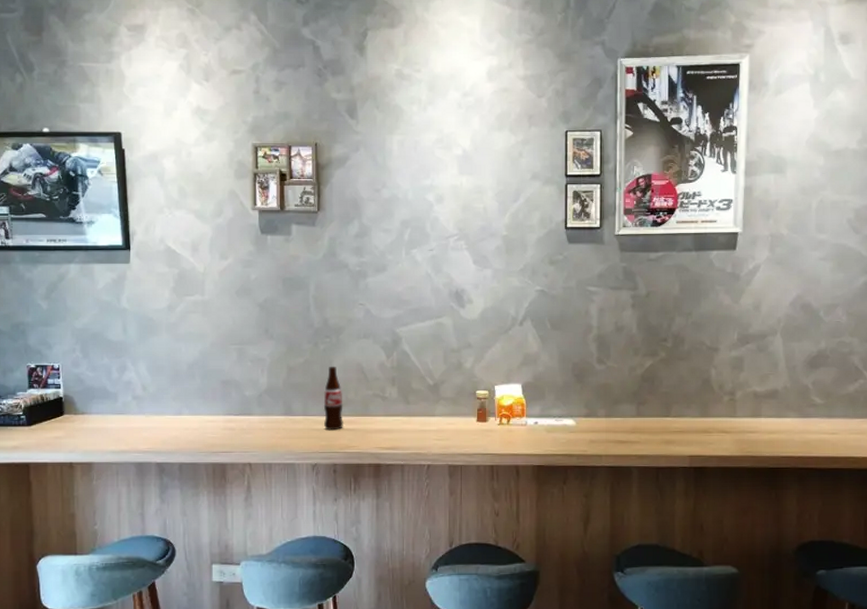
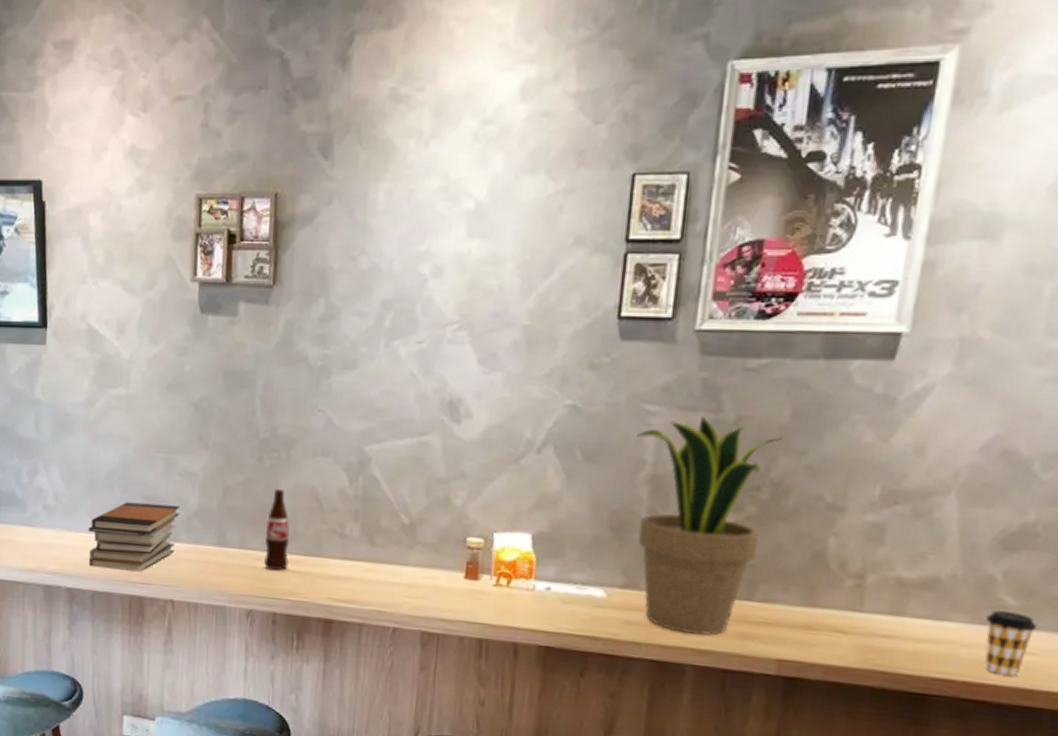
book stack: none [174,386,253,443] -> present [88,502,181,572]
potted plant: none [585,293,677,445] -> present [636,416,784,636]
coffee cup: none [806,408,835,450] -> present [984,611,1038,677]

